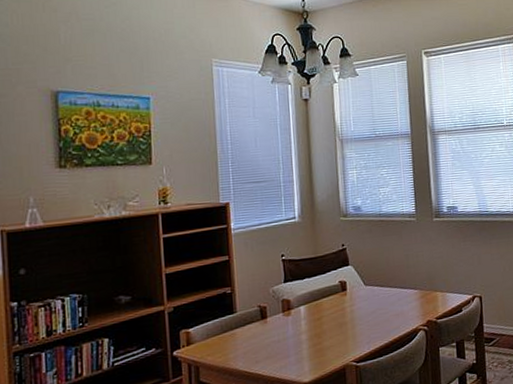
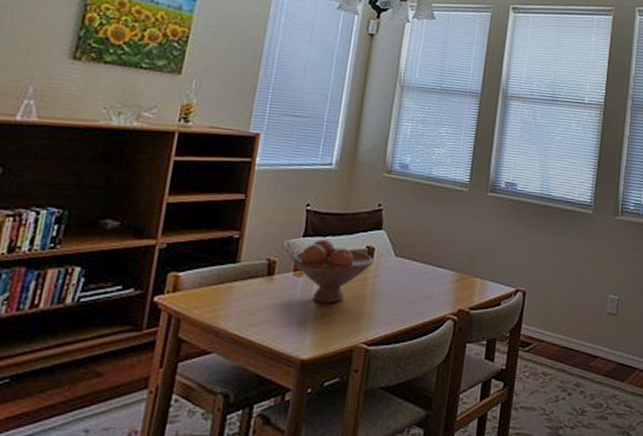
fruit bowl: none [279,281,348,335] -> present [292,238,374,303]

